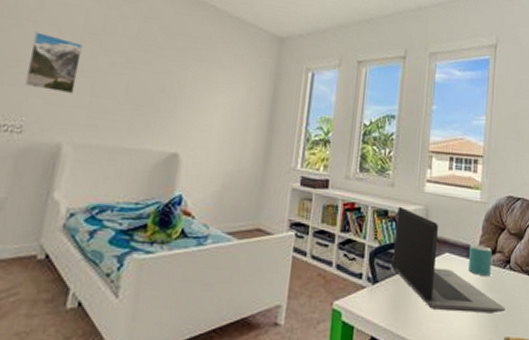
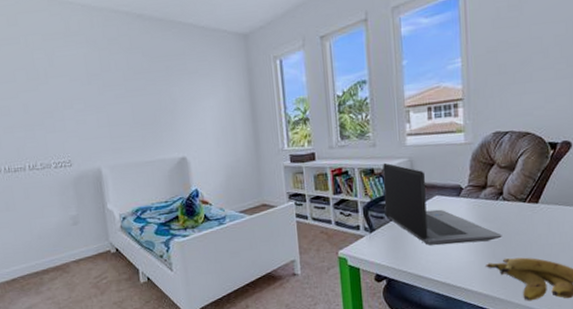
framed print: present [24,31,83,95] -> none [54,84,97,130]
mug: present [468,245,492,276] -> none [459,183,483,210]

